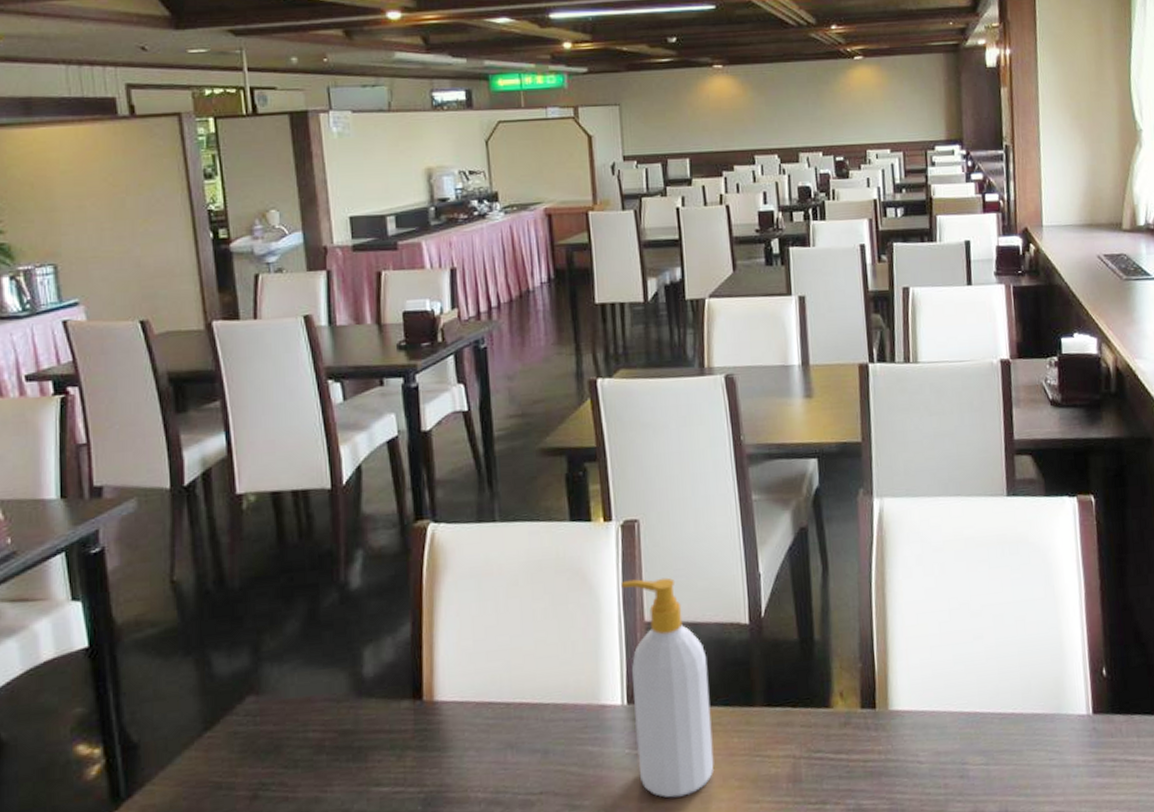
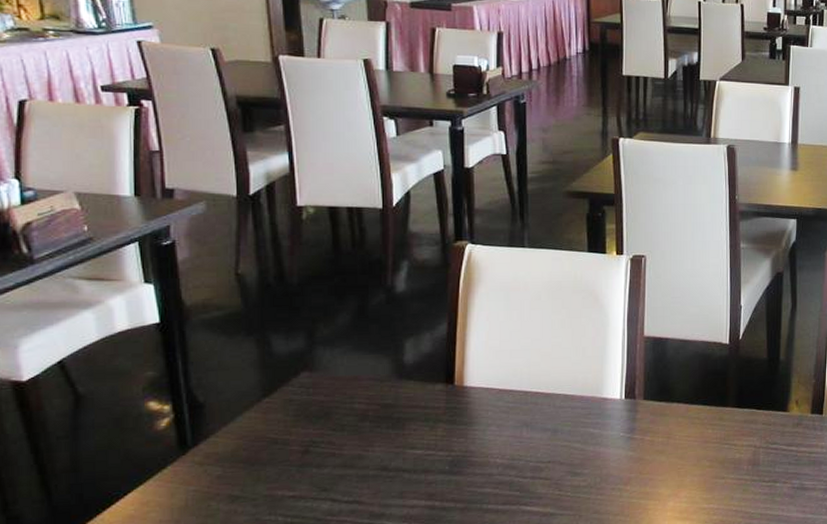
soap bottle: present [621,577,714,798] -> none [627,302,693,471]

